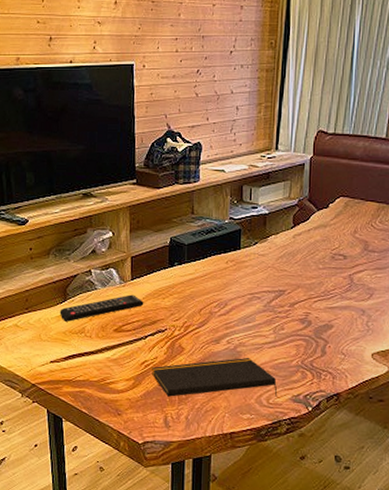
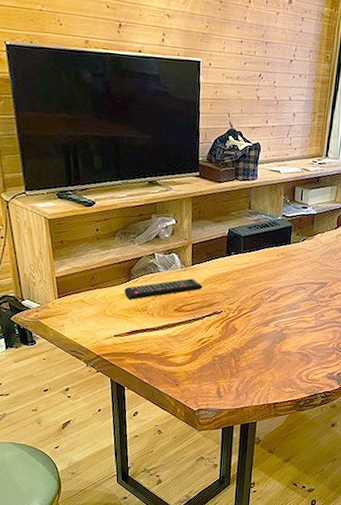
notepad: present [152,358,278,397] -> none [207,339,316,374]

